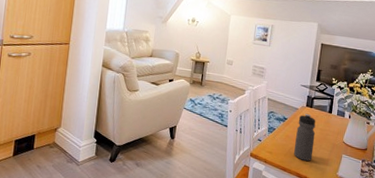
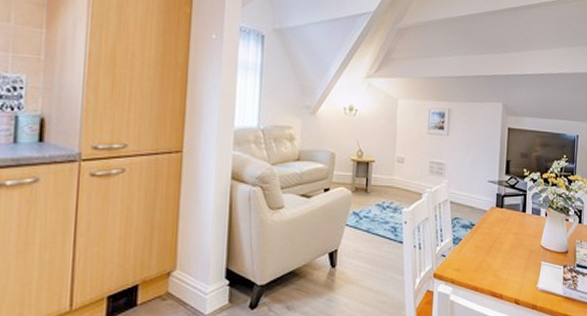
water bottle: present [294,113,316,161] -> none [486,215,509,275]

